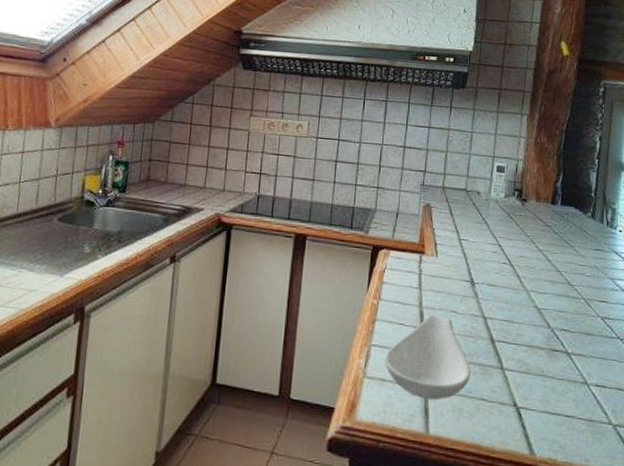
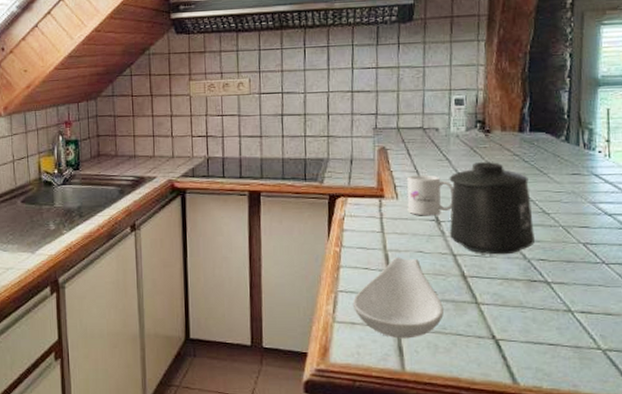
mug: none [445,234,489,277] -> present [407,175,454,216]
mug: none [482,229,559,322] -> present [449,162,534,255]

